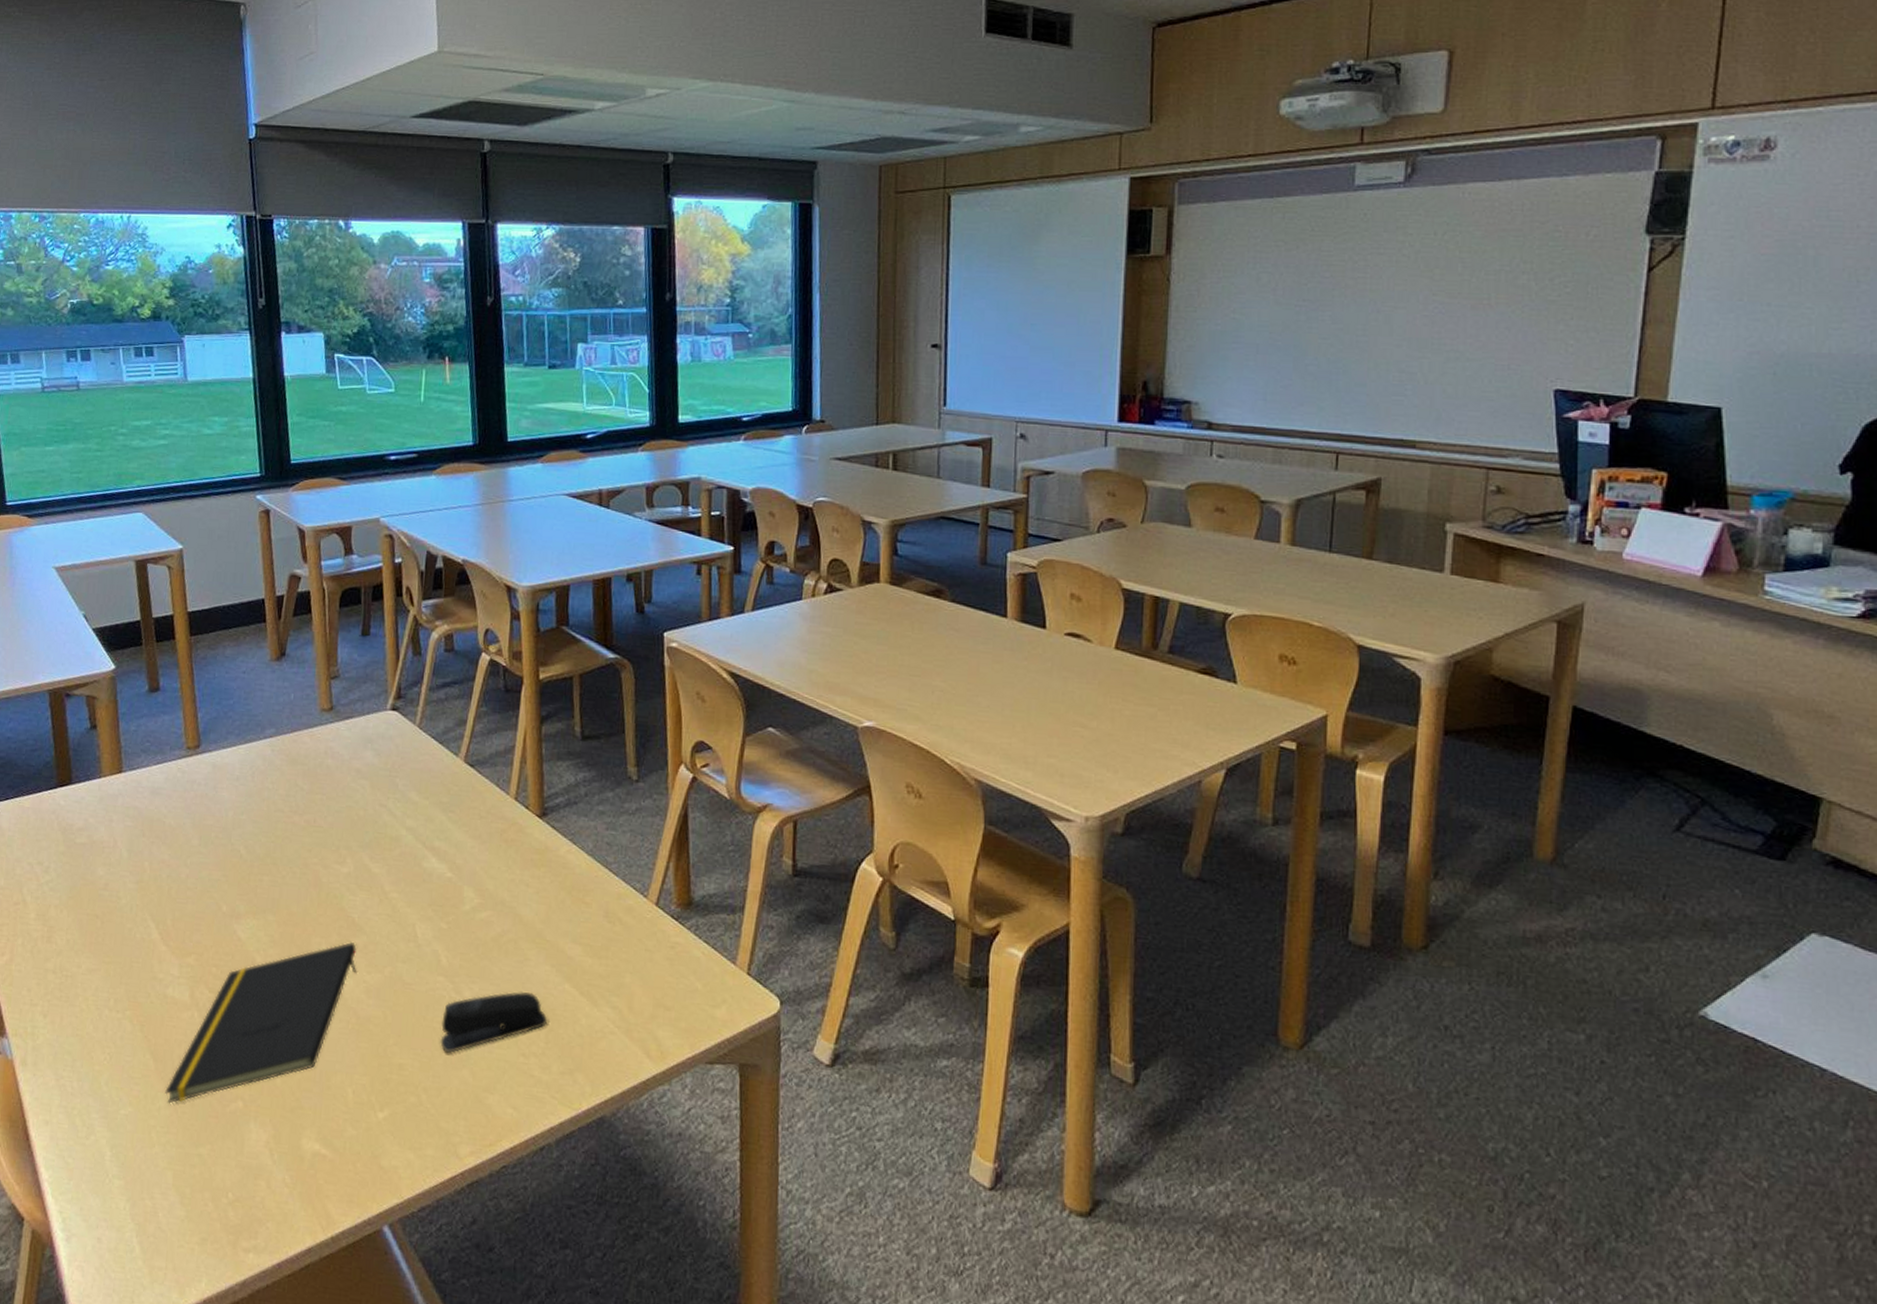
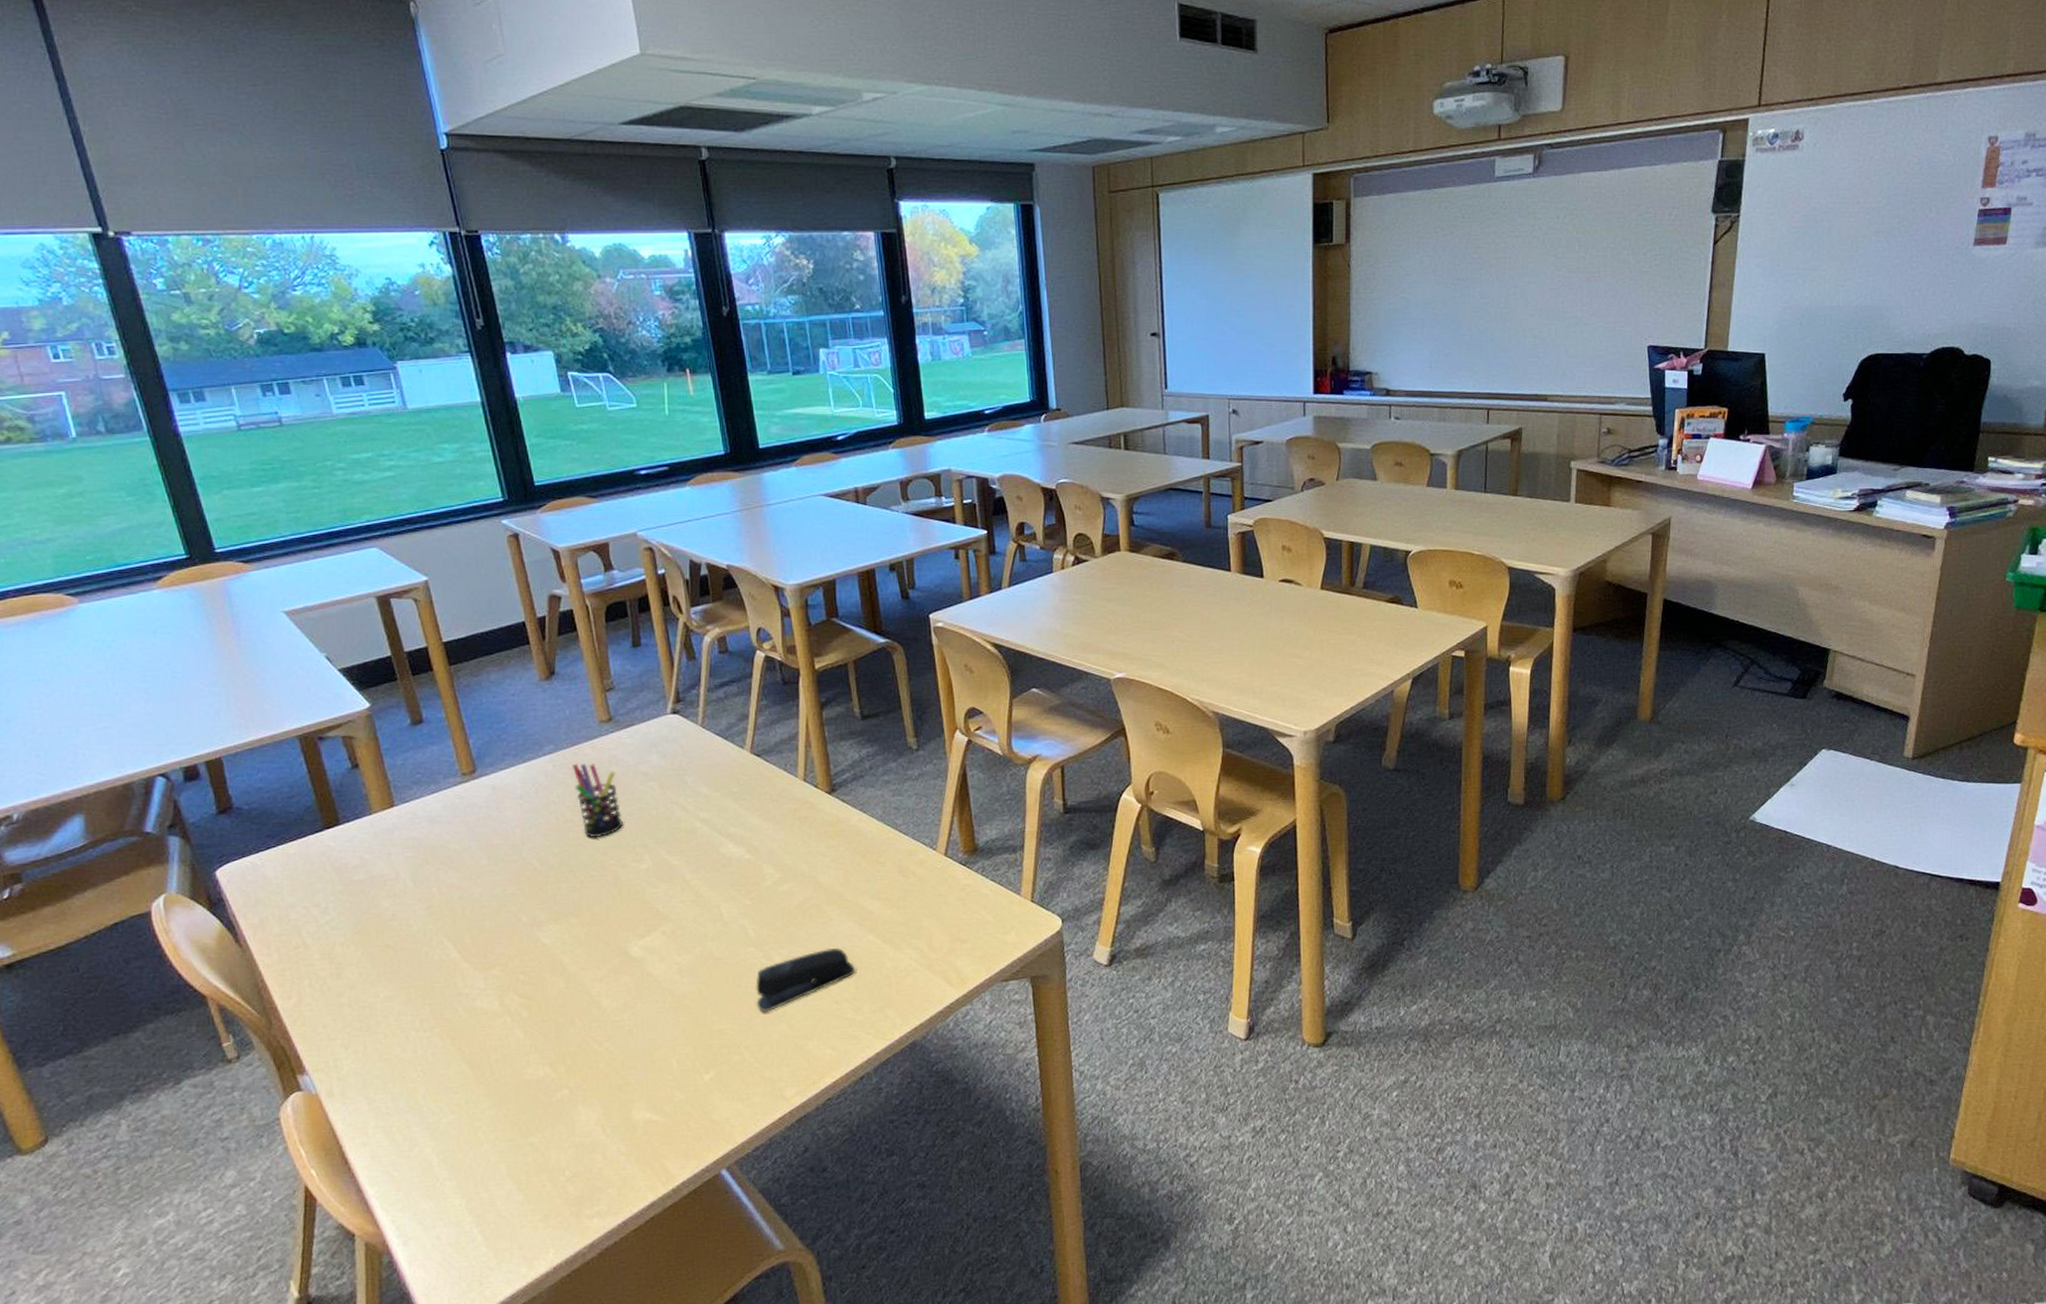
notepad: present [165,941,357,1104] -> none [487,930,667,1105]
pen holder: none [289,750,331,832] -> present [573,763,623,837]

